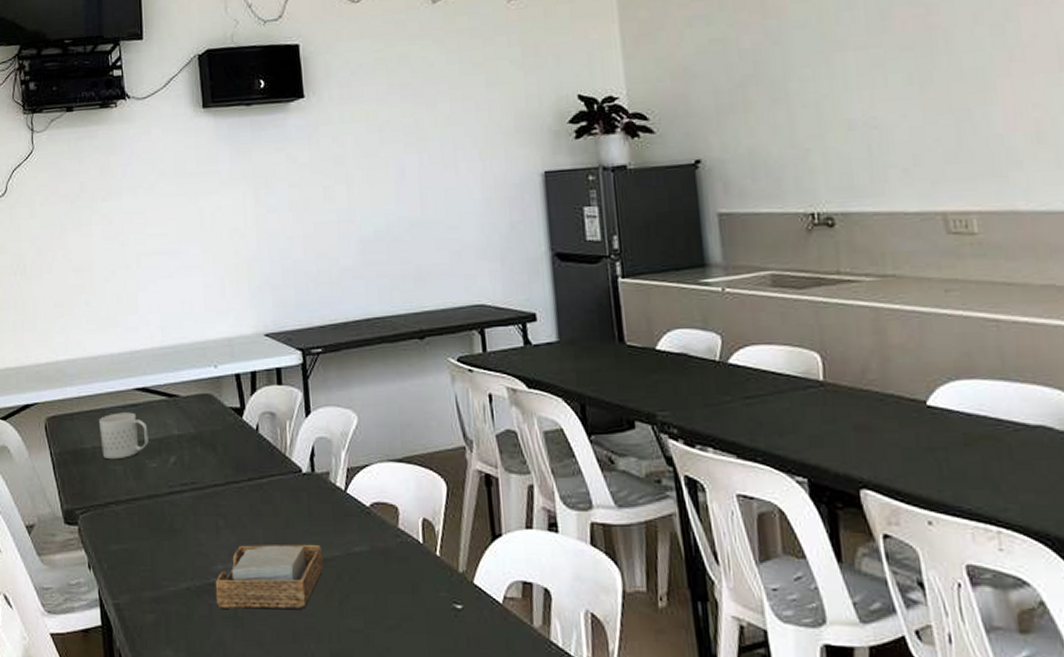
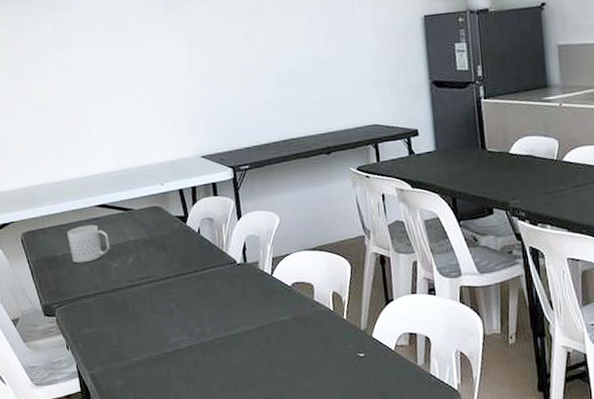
napkin holder: present [215,544,324,610] -> none [170,317,257,371]

